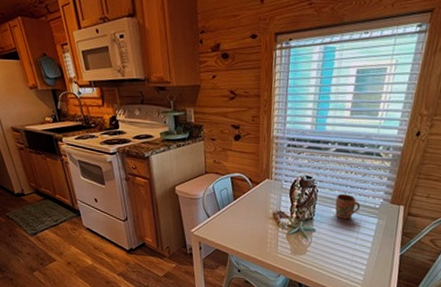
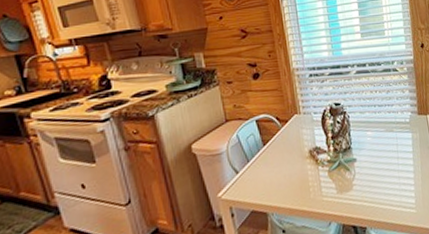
mug: present [335,193,361,219] -> none [368,114,393,141]

